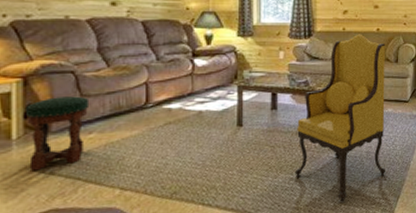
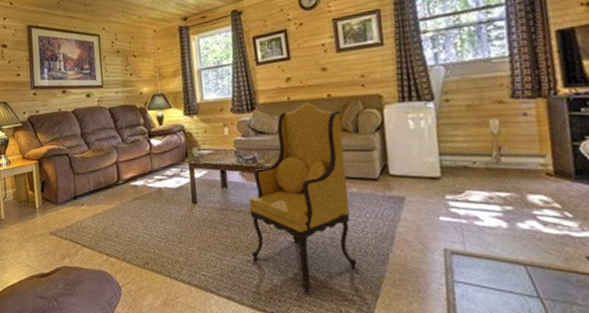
stool: present [26,96,90,171] -> none [42,174,80,234]

